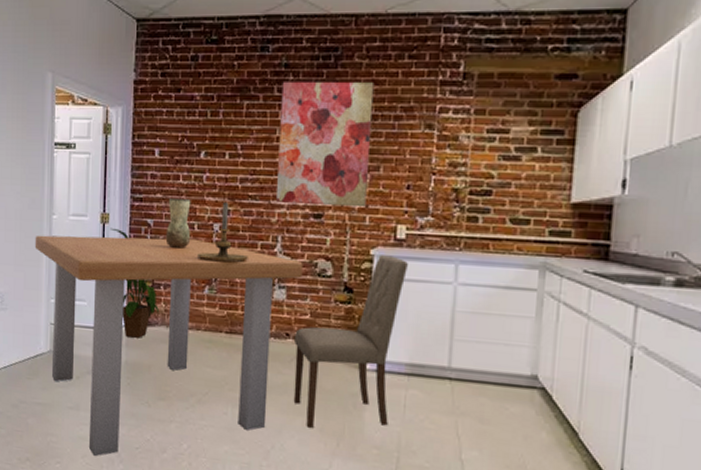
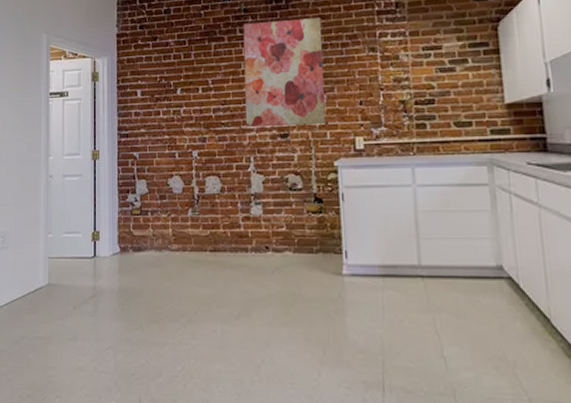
dining table: present [35,235,303,457] -> none [33,166,276,388]
house plant: present [110,227,159,338] -> none [100,163,147,264]
vase: present [165,199,191,249] -> none [150,131,173,176]
candle holder: present [196,201,250,263] -> none [179,130,227,185]
dining chair: present [293,255,408,428] -> none [274,165,370,338]

